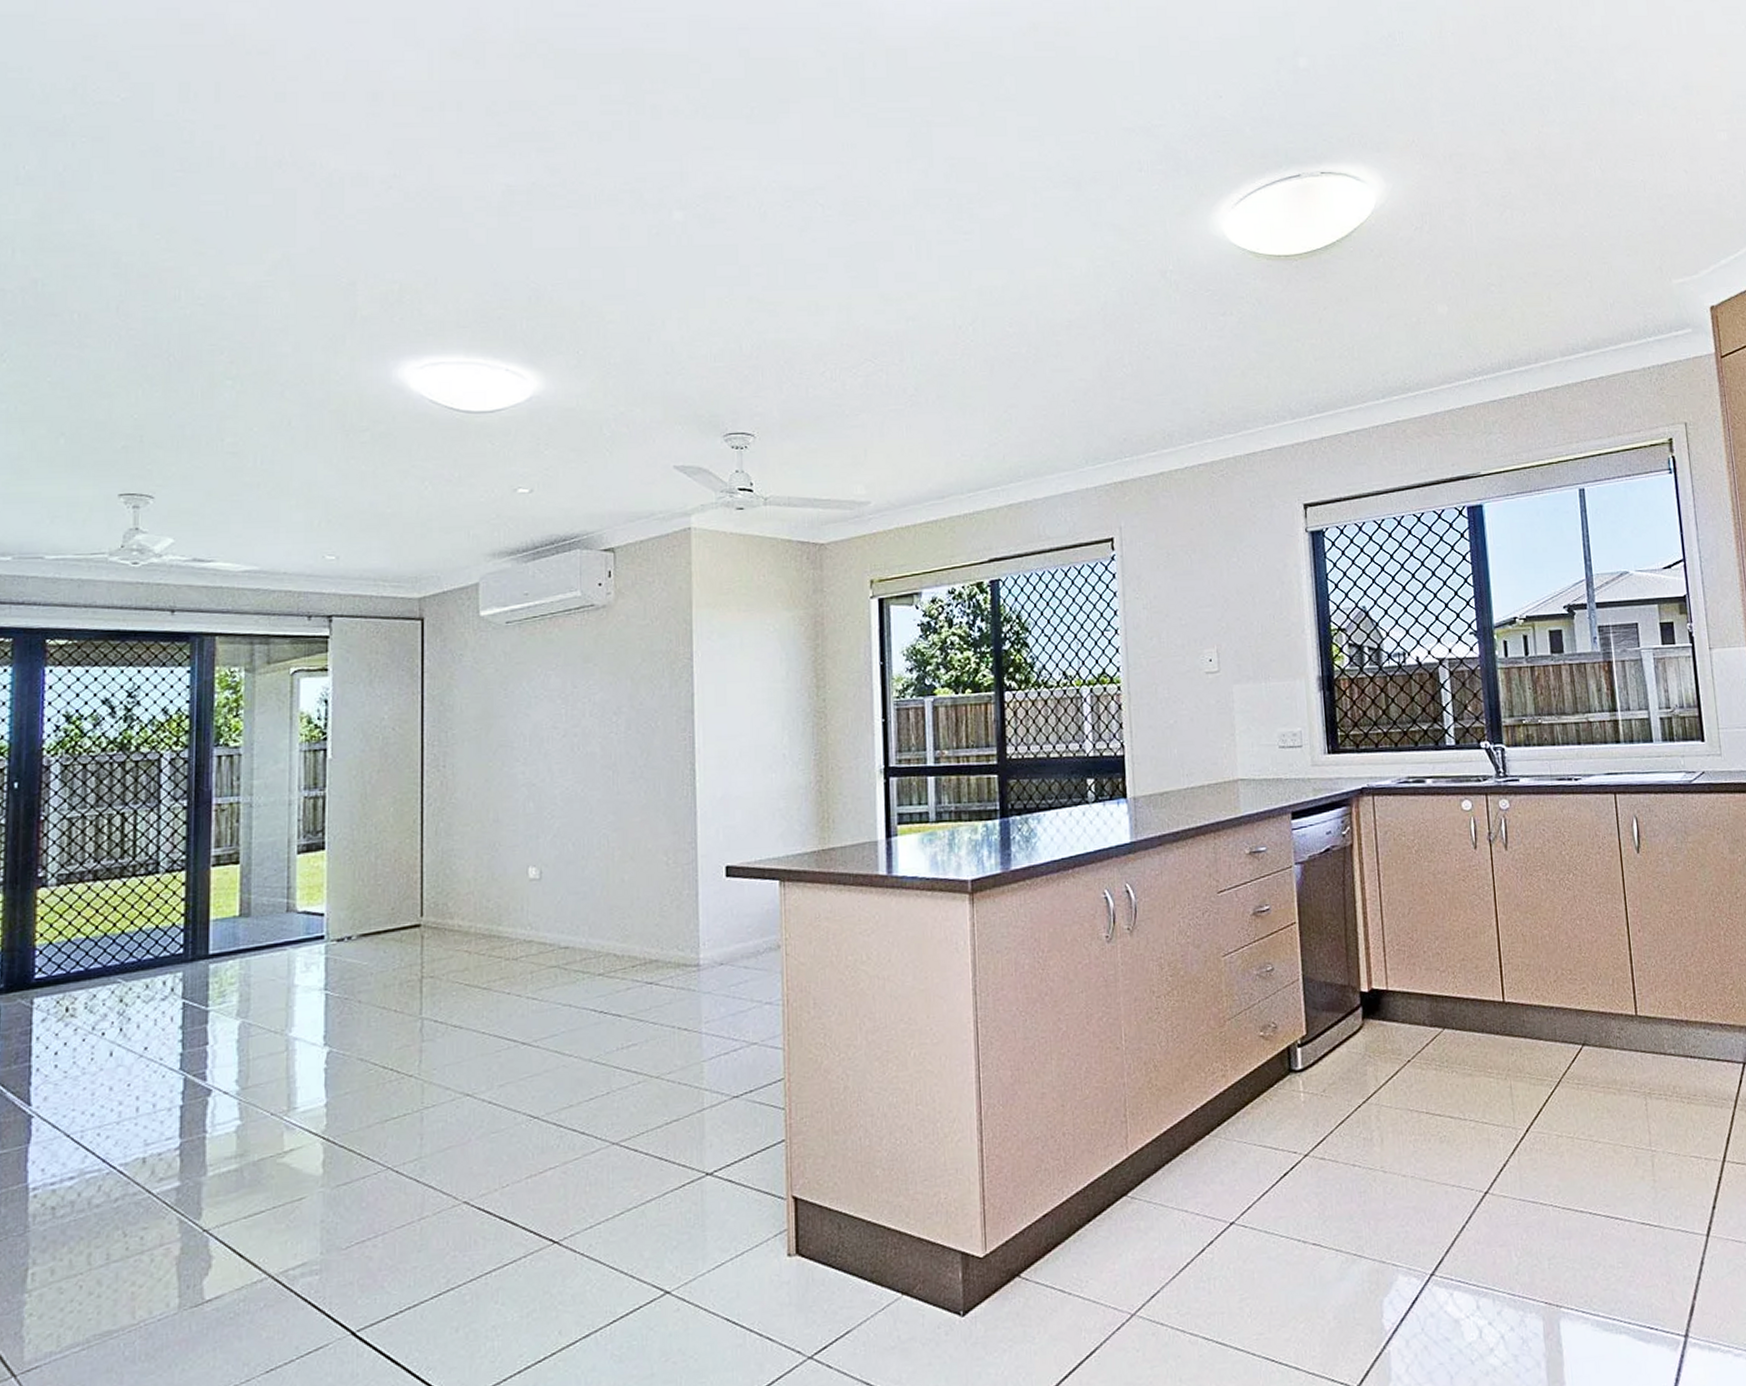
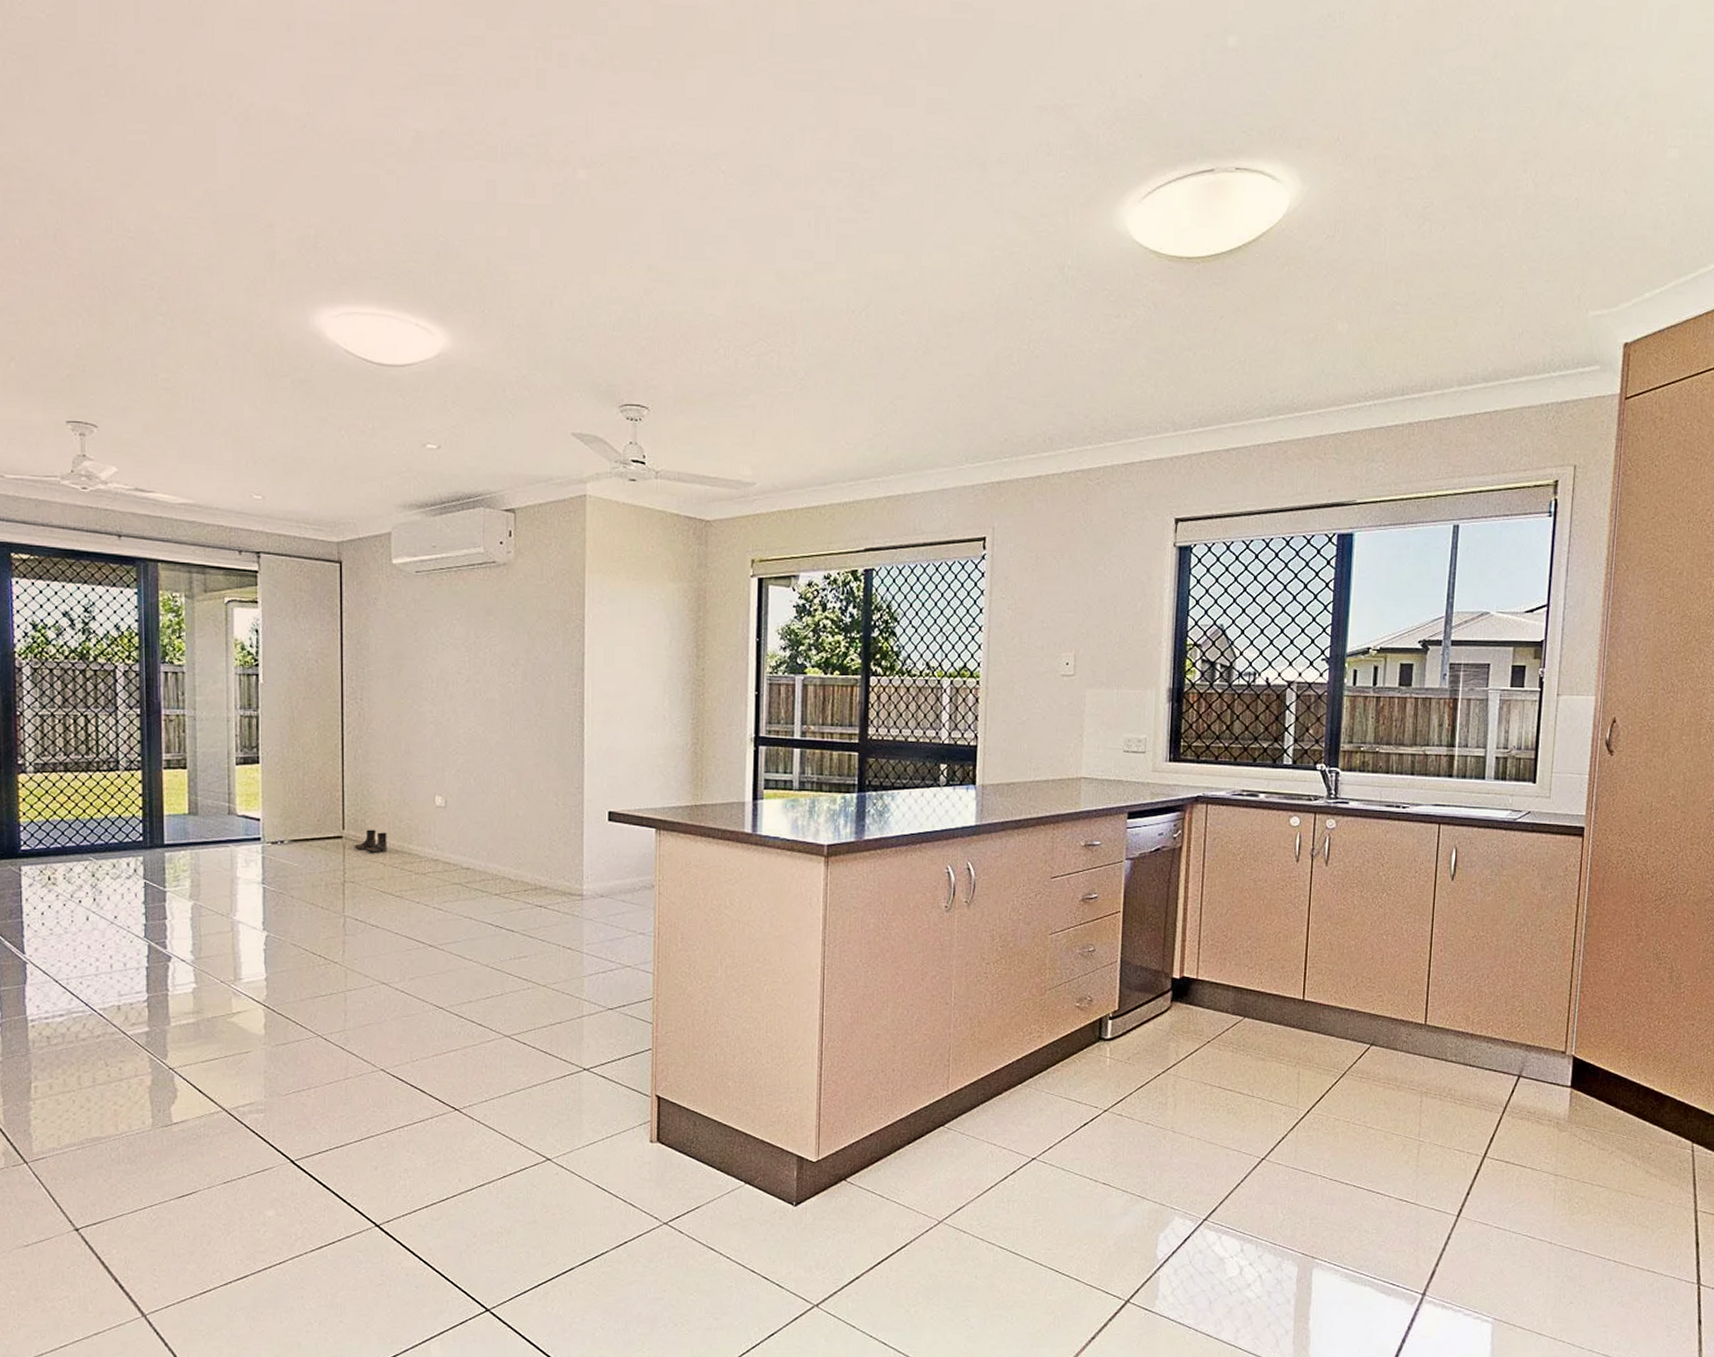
boots: none [434,913,473,941] -> present [354,829,387,853]

